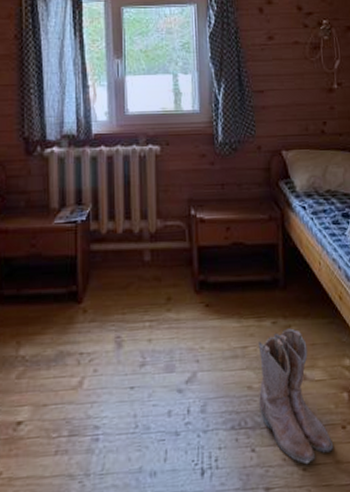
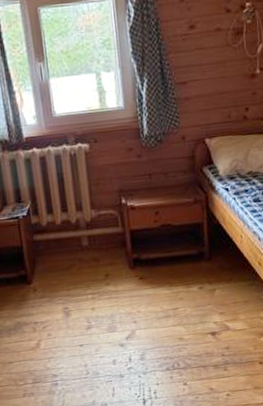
boots: present [257,328,334,465] -> none [186,291,253,391]

